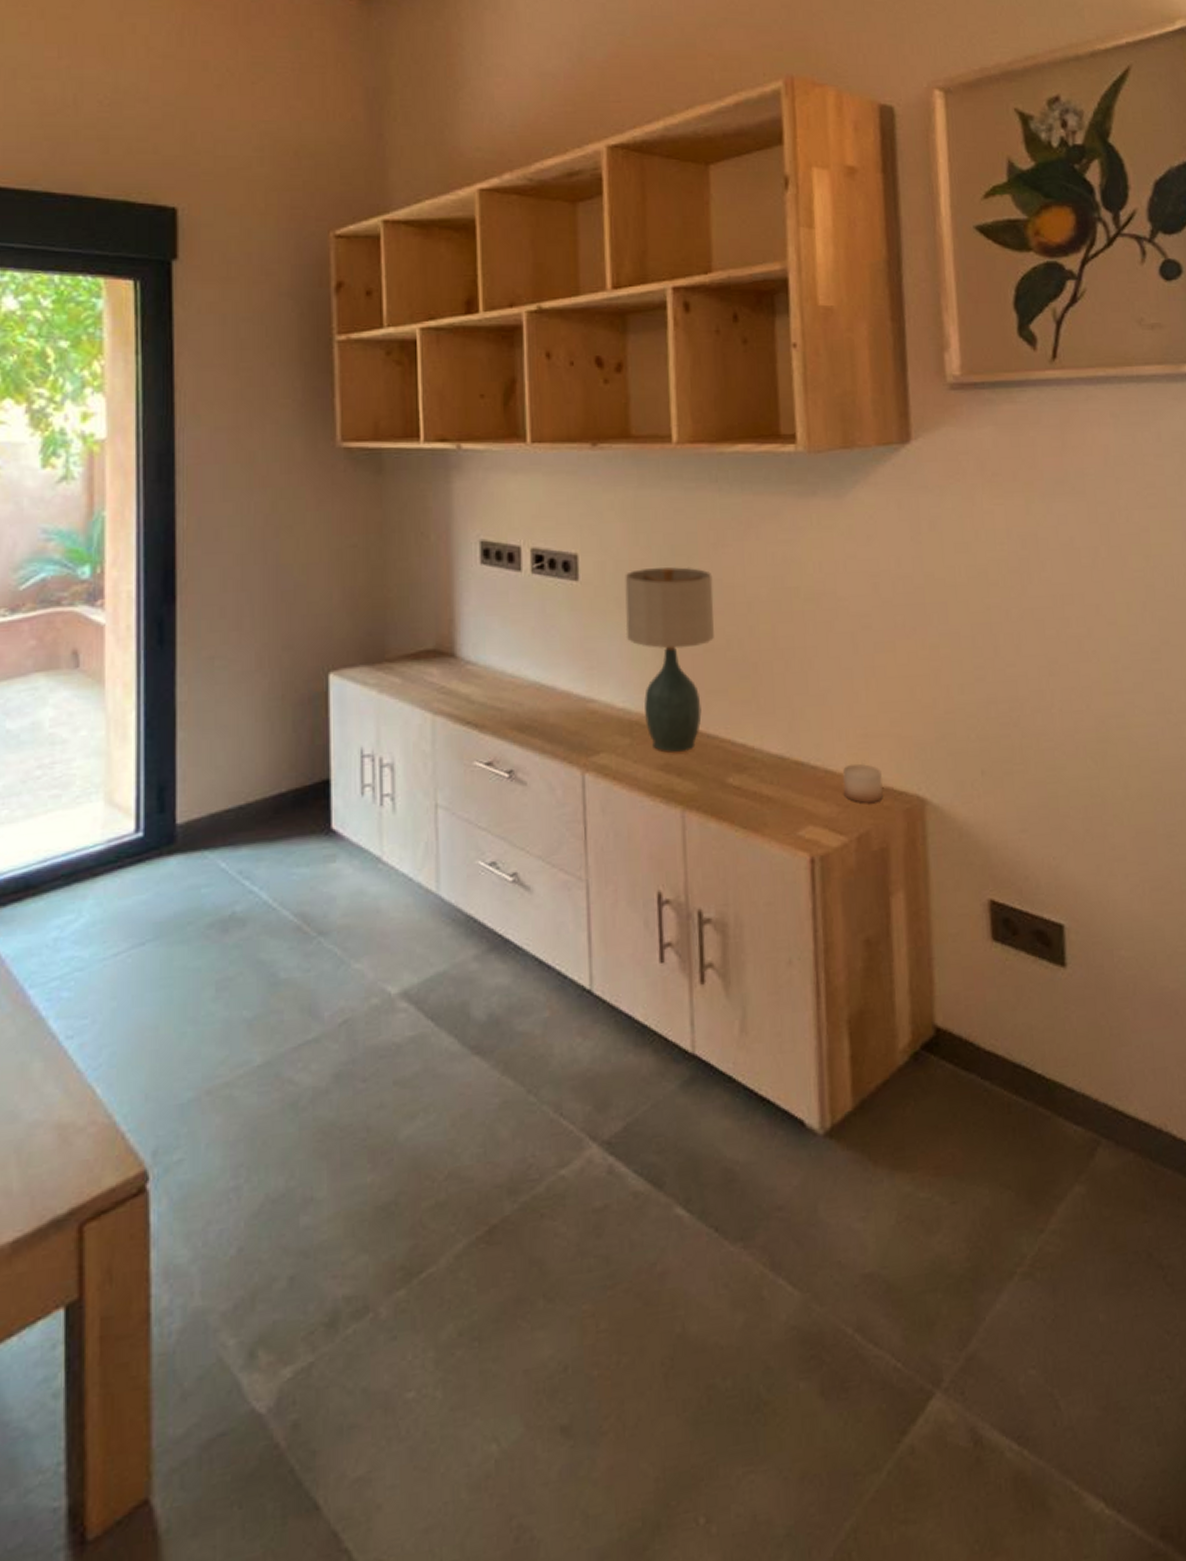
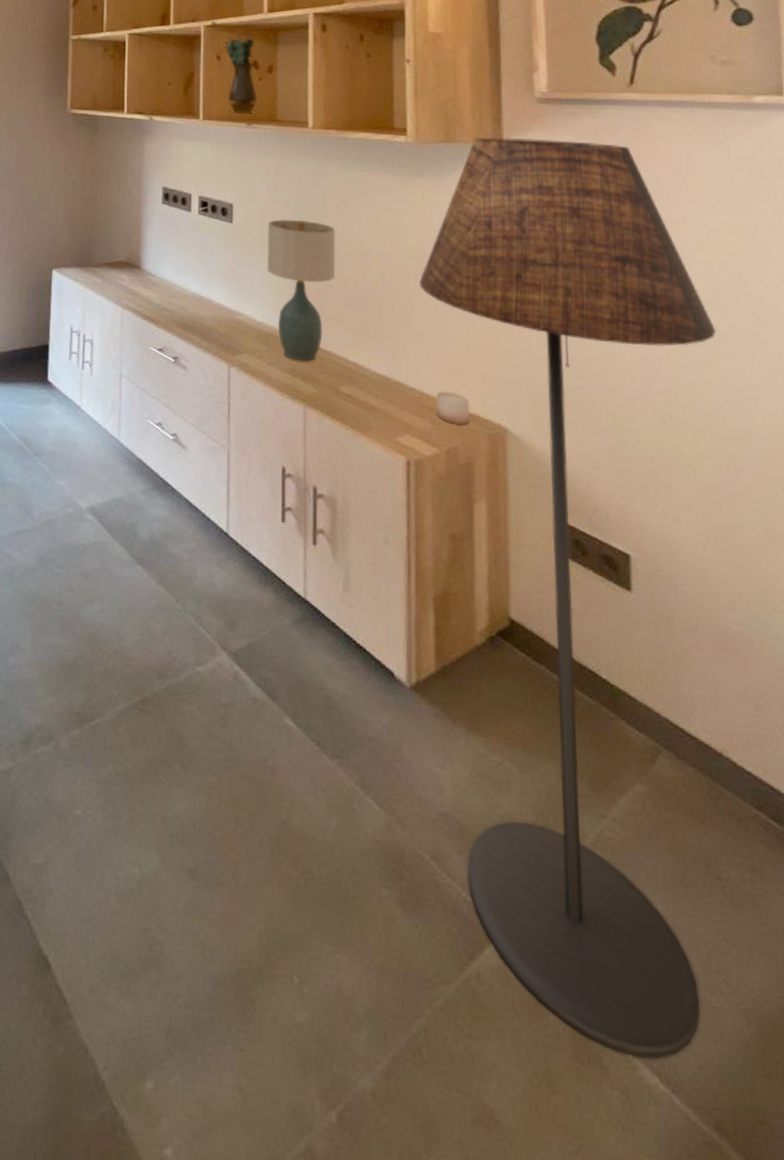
vase: none [555,321,603,431] -> present [224,34,257,114]
floor lamp: none [818,434,1149,1489] -> present [419,137,716,1059]

